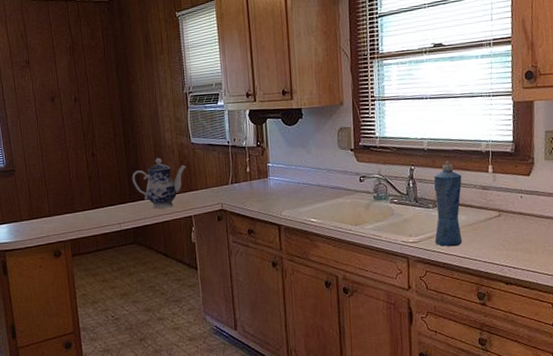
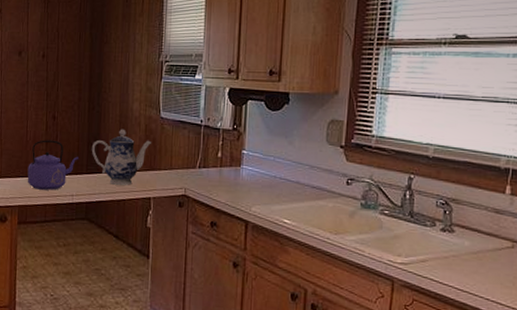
kettle: none [74,175,121,223] -> present [27,140,79,190]
squeeze bottle: present [434,160,463,247] -> none [428,173,471,276]

